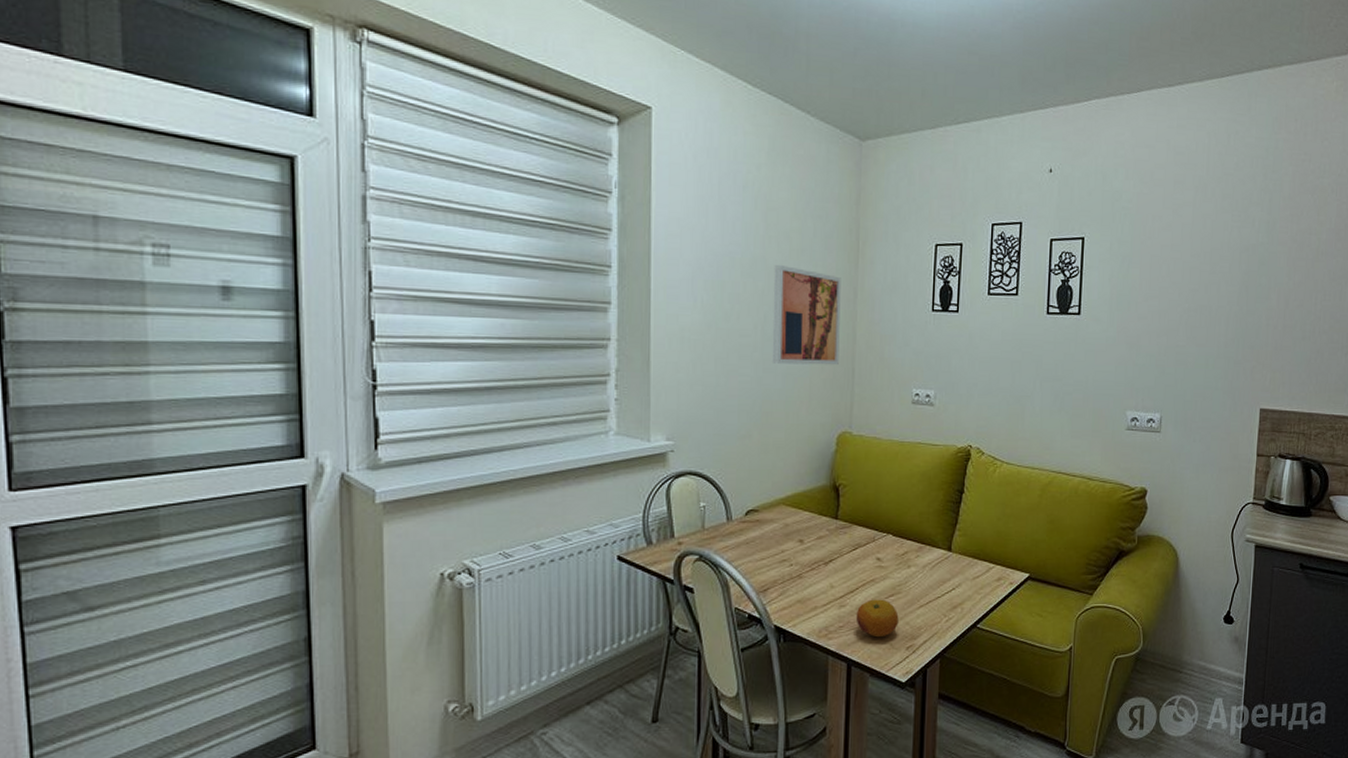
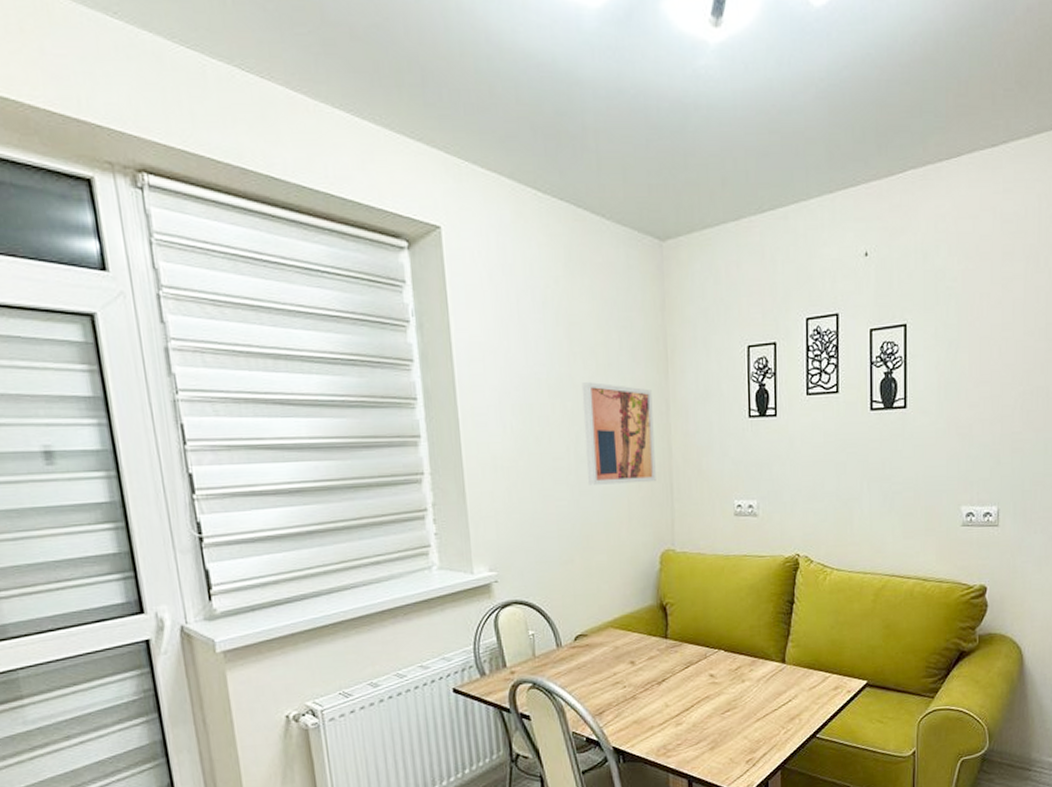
fruit: present [855,599,899,638] -> none [693,715,737,753]

